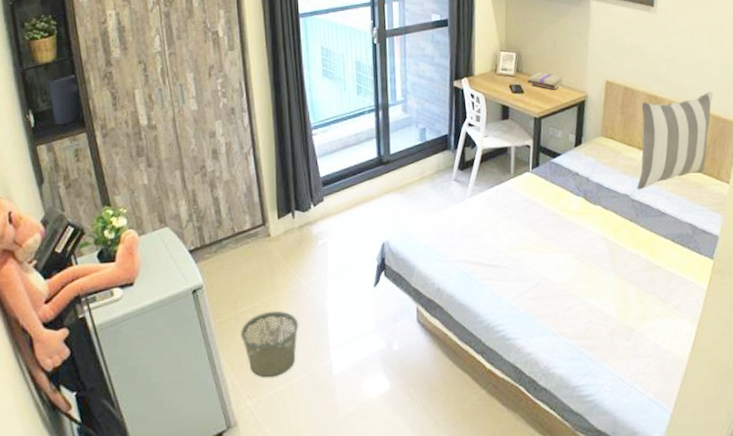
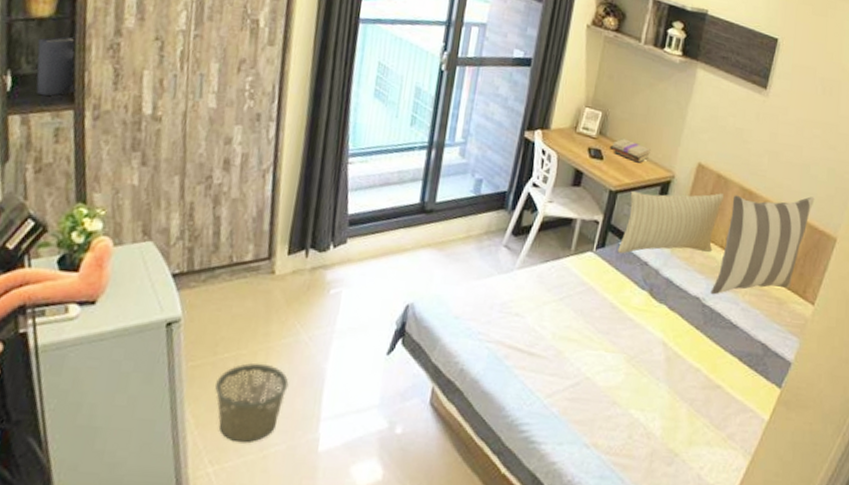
pillow: none [550,103,634,170] -> present [617,191,724,254]

